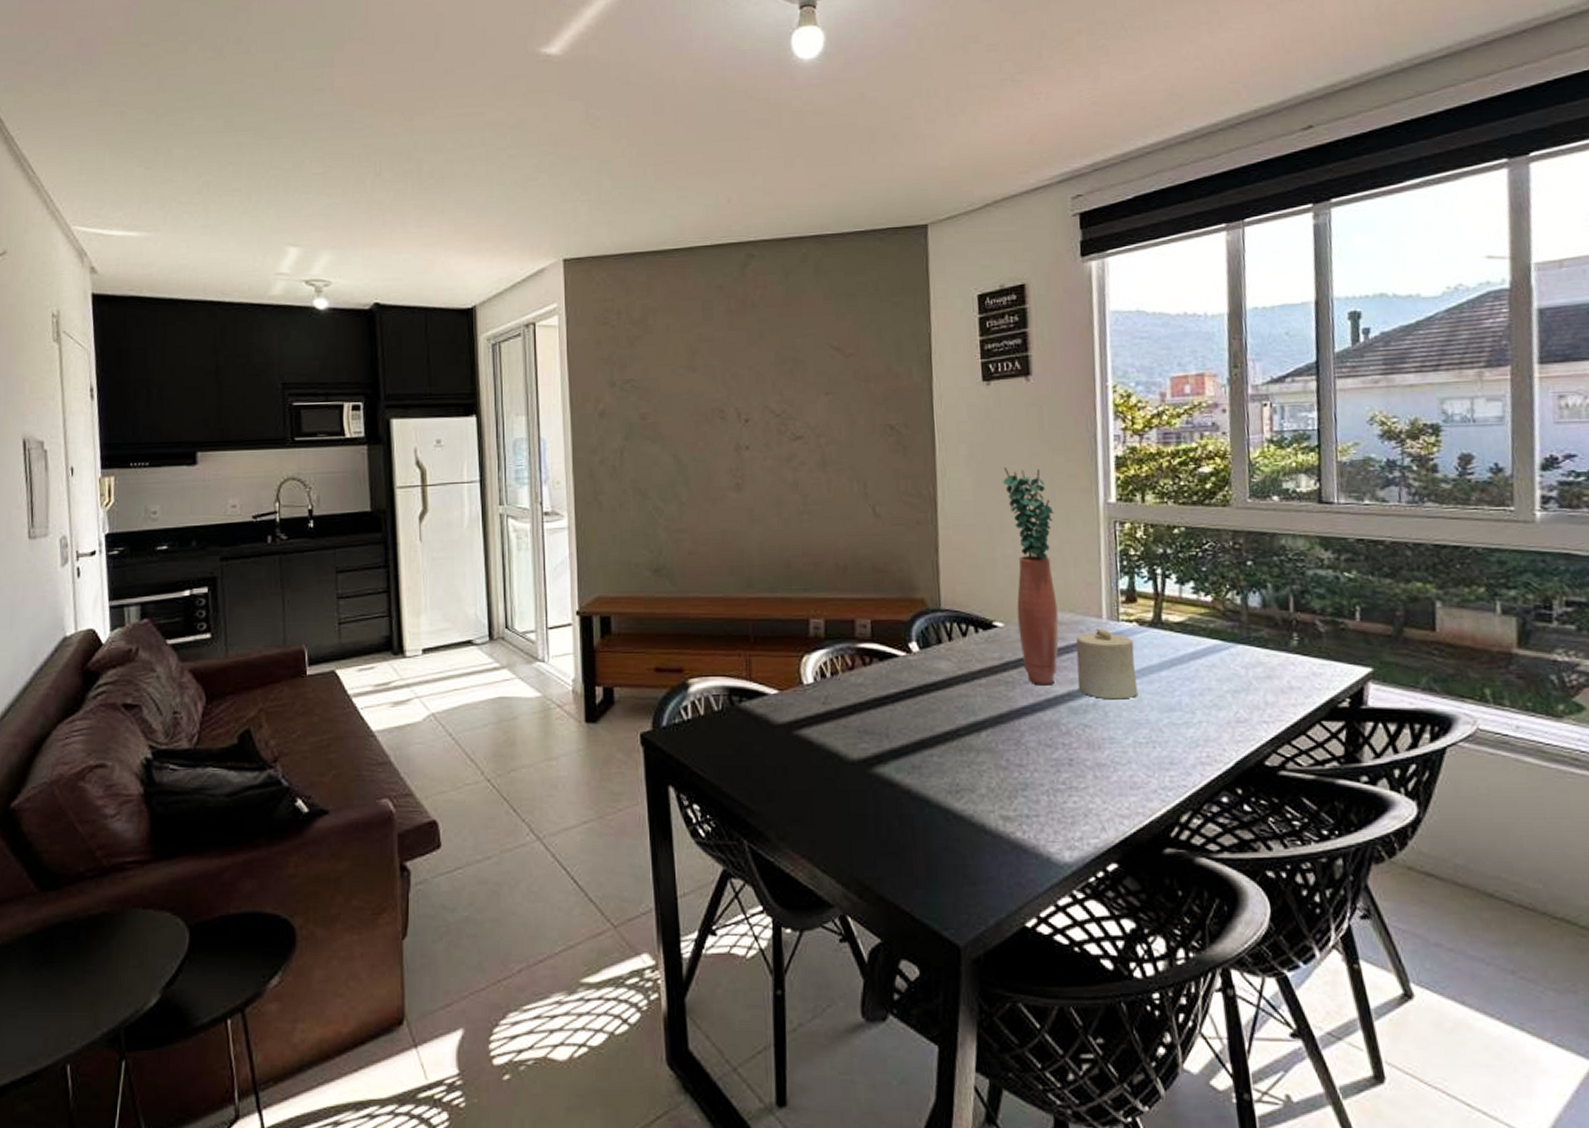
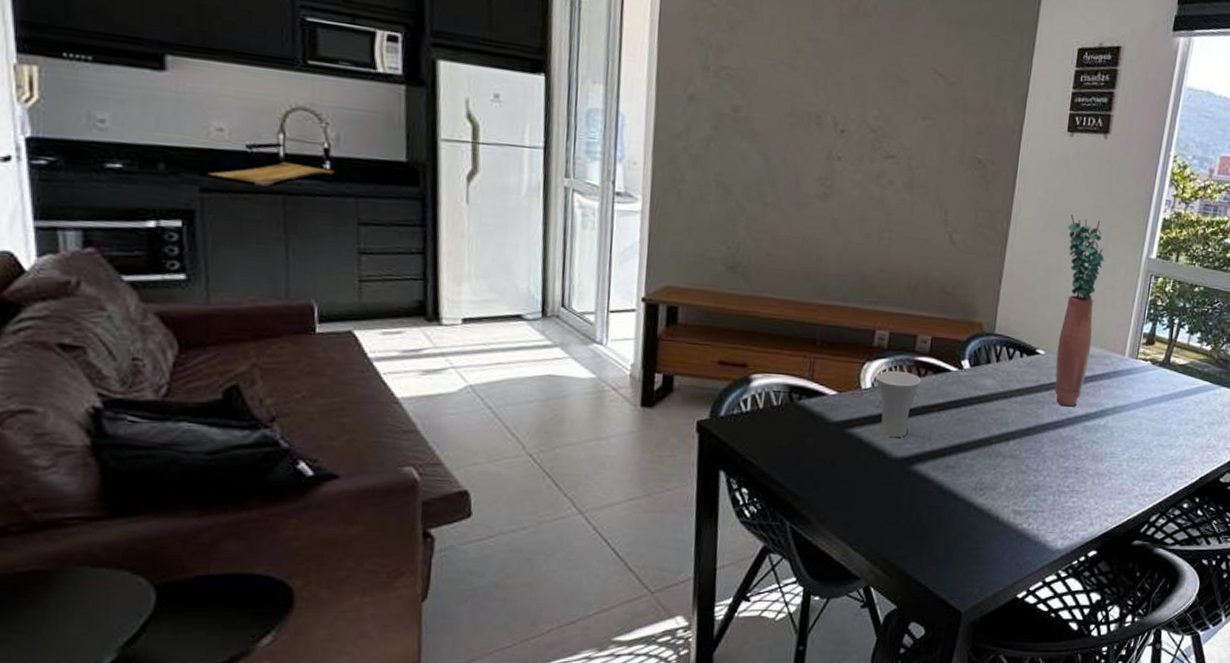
cutting board: none [225,525,316,550] -> present [207,161,334,187]
cup: none [817,661,868,736] -> present [876,370,922,437]
candle: present [1075,628,1138,700] -> none [1094,363,1145,423]

